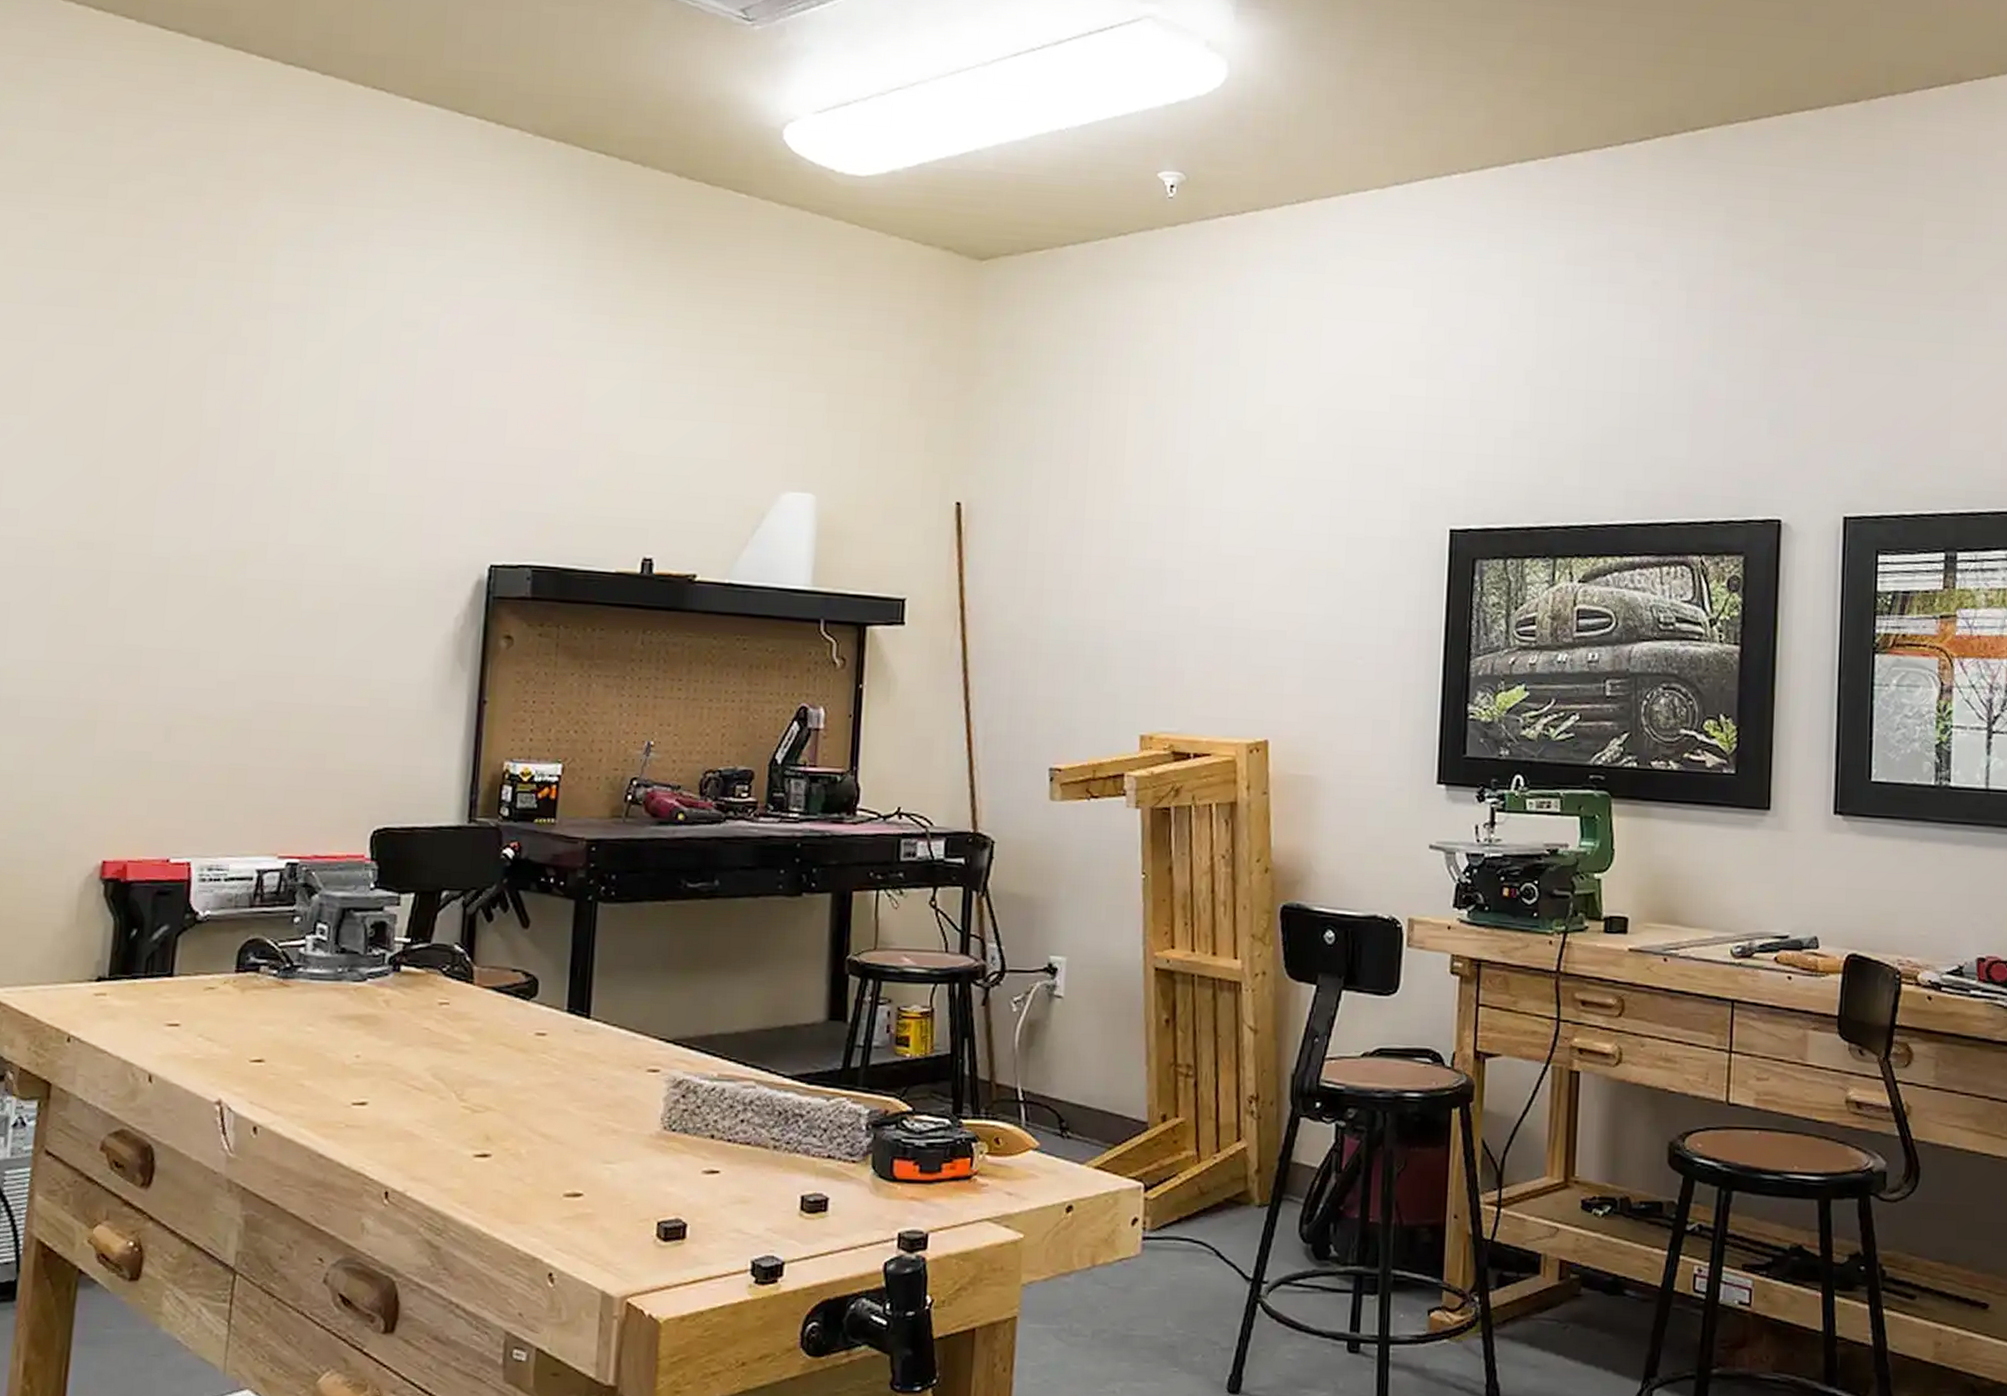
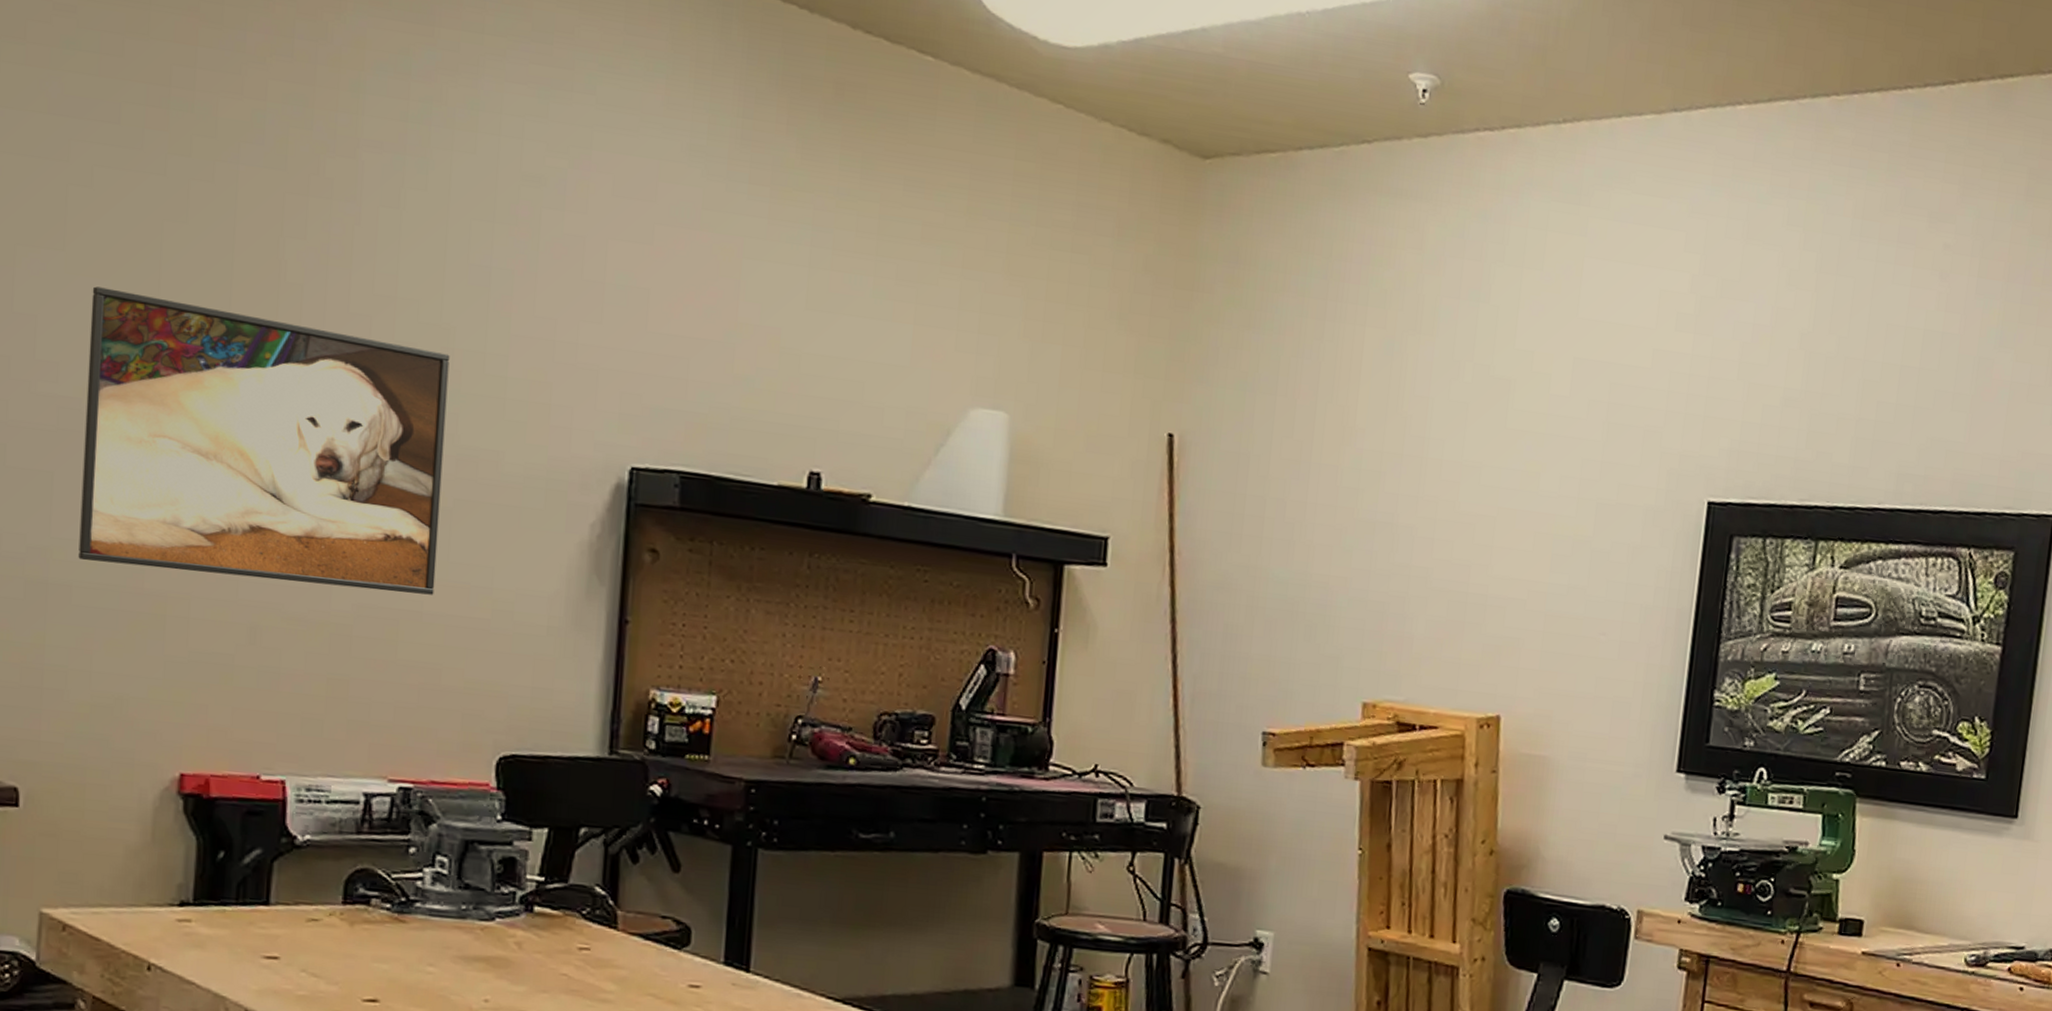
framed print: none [27,443,340,689] -> present [78,286,450,595]

